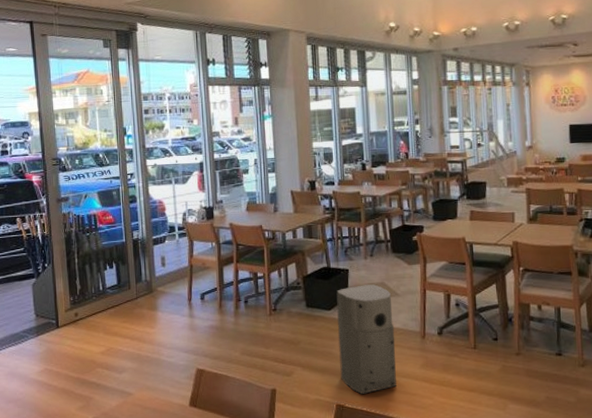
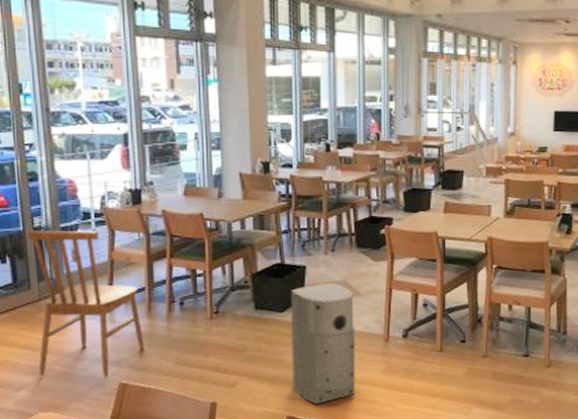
dining chair: none [128,241,217,365] -> present [27,230,145,378]

